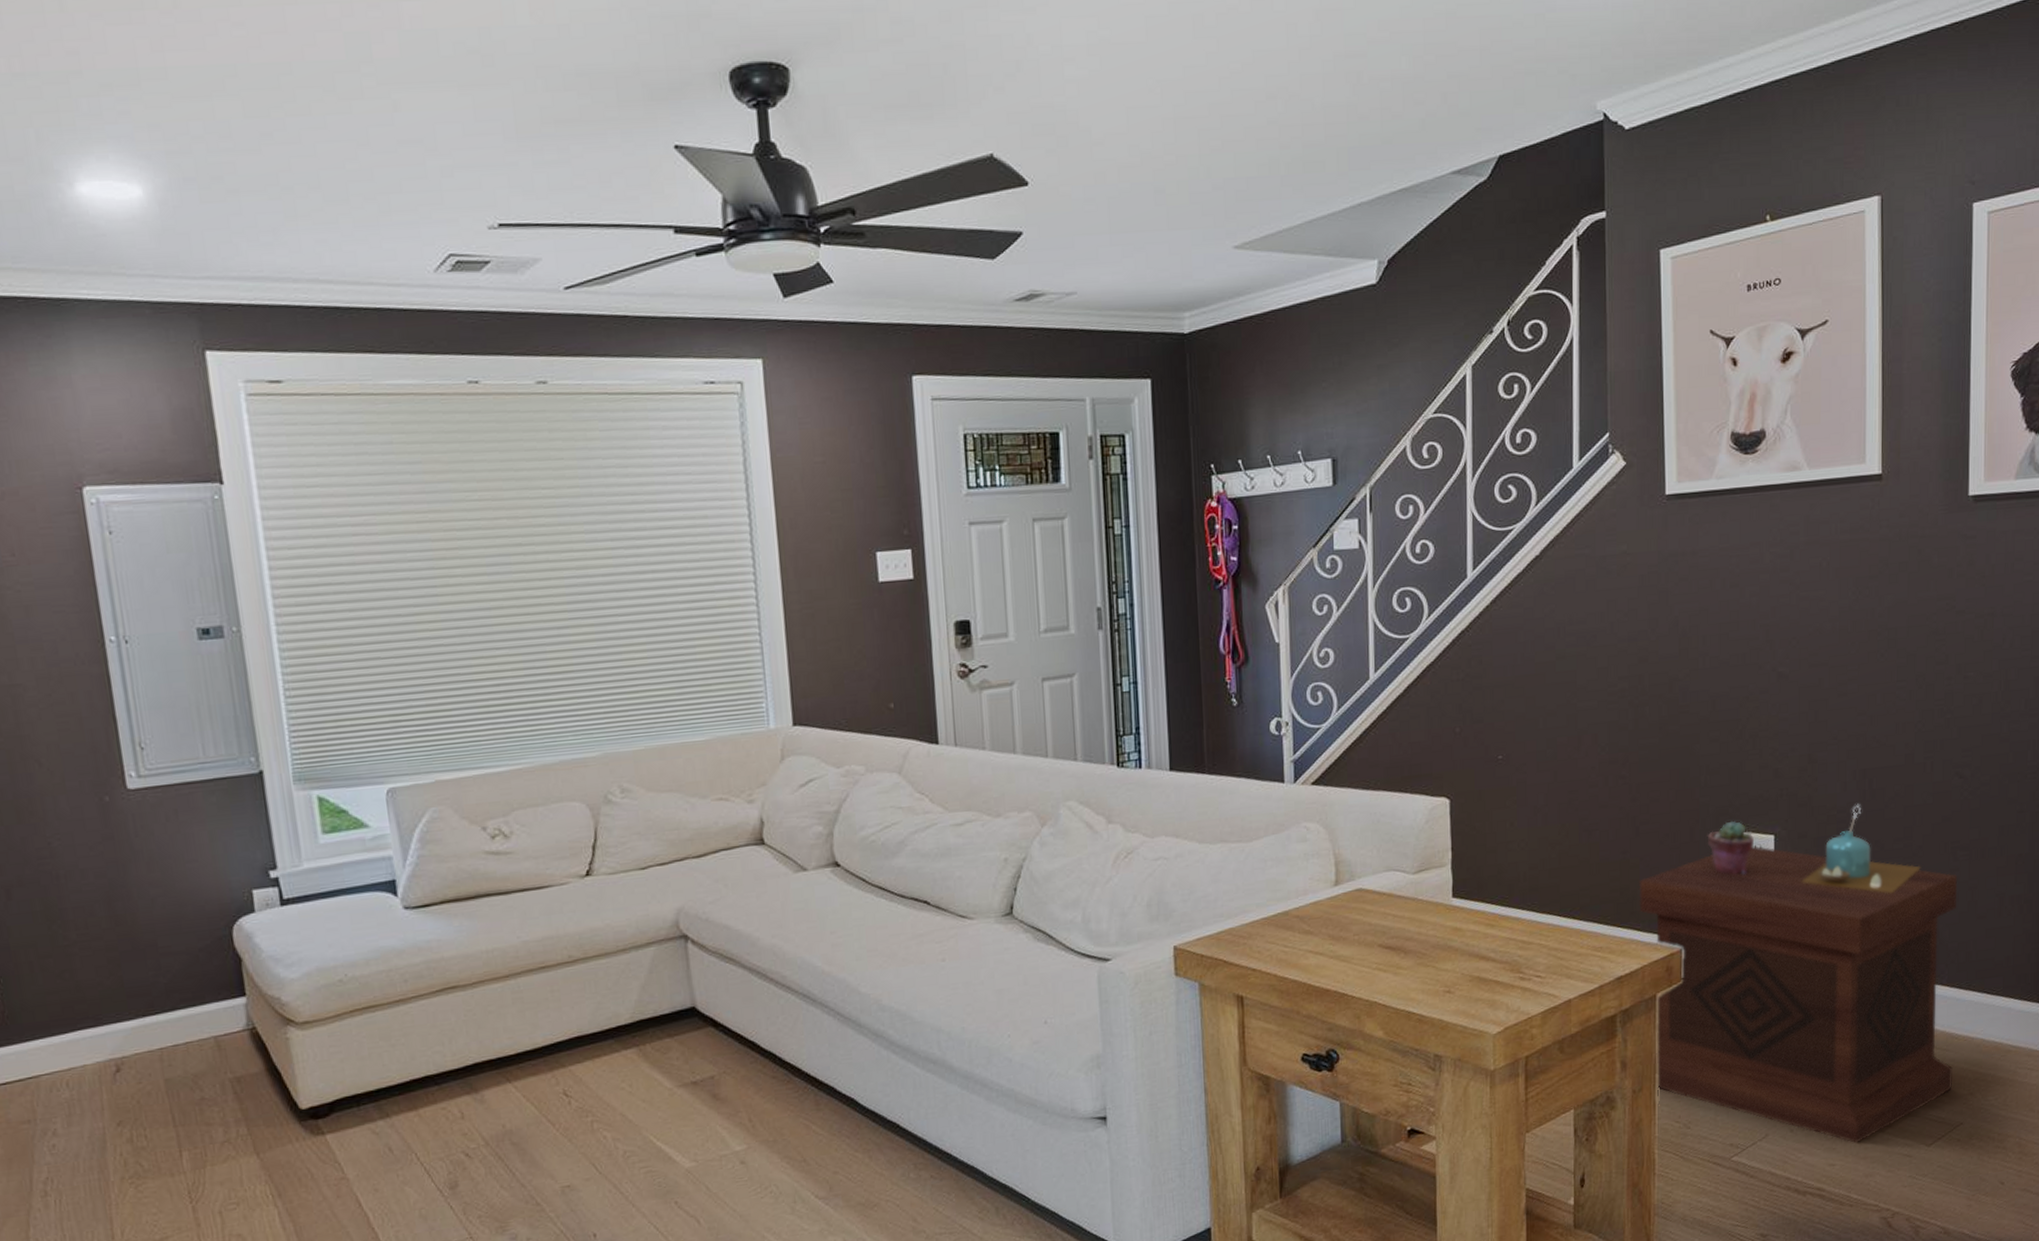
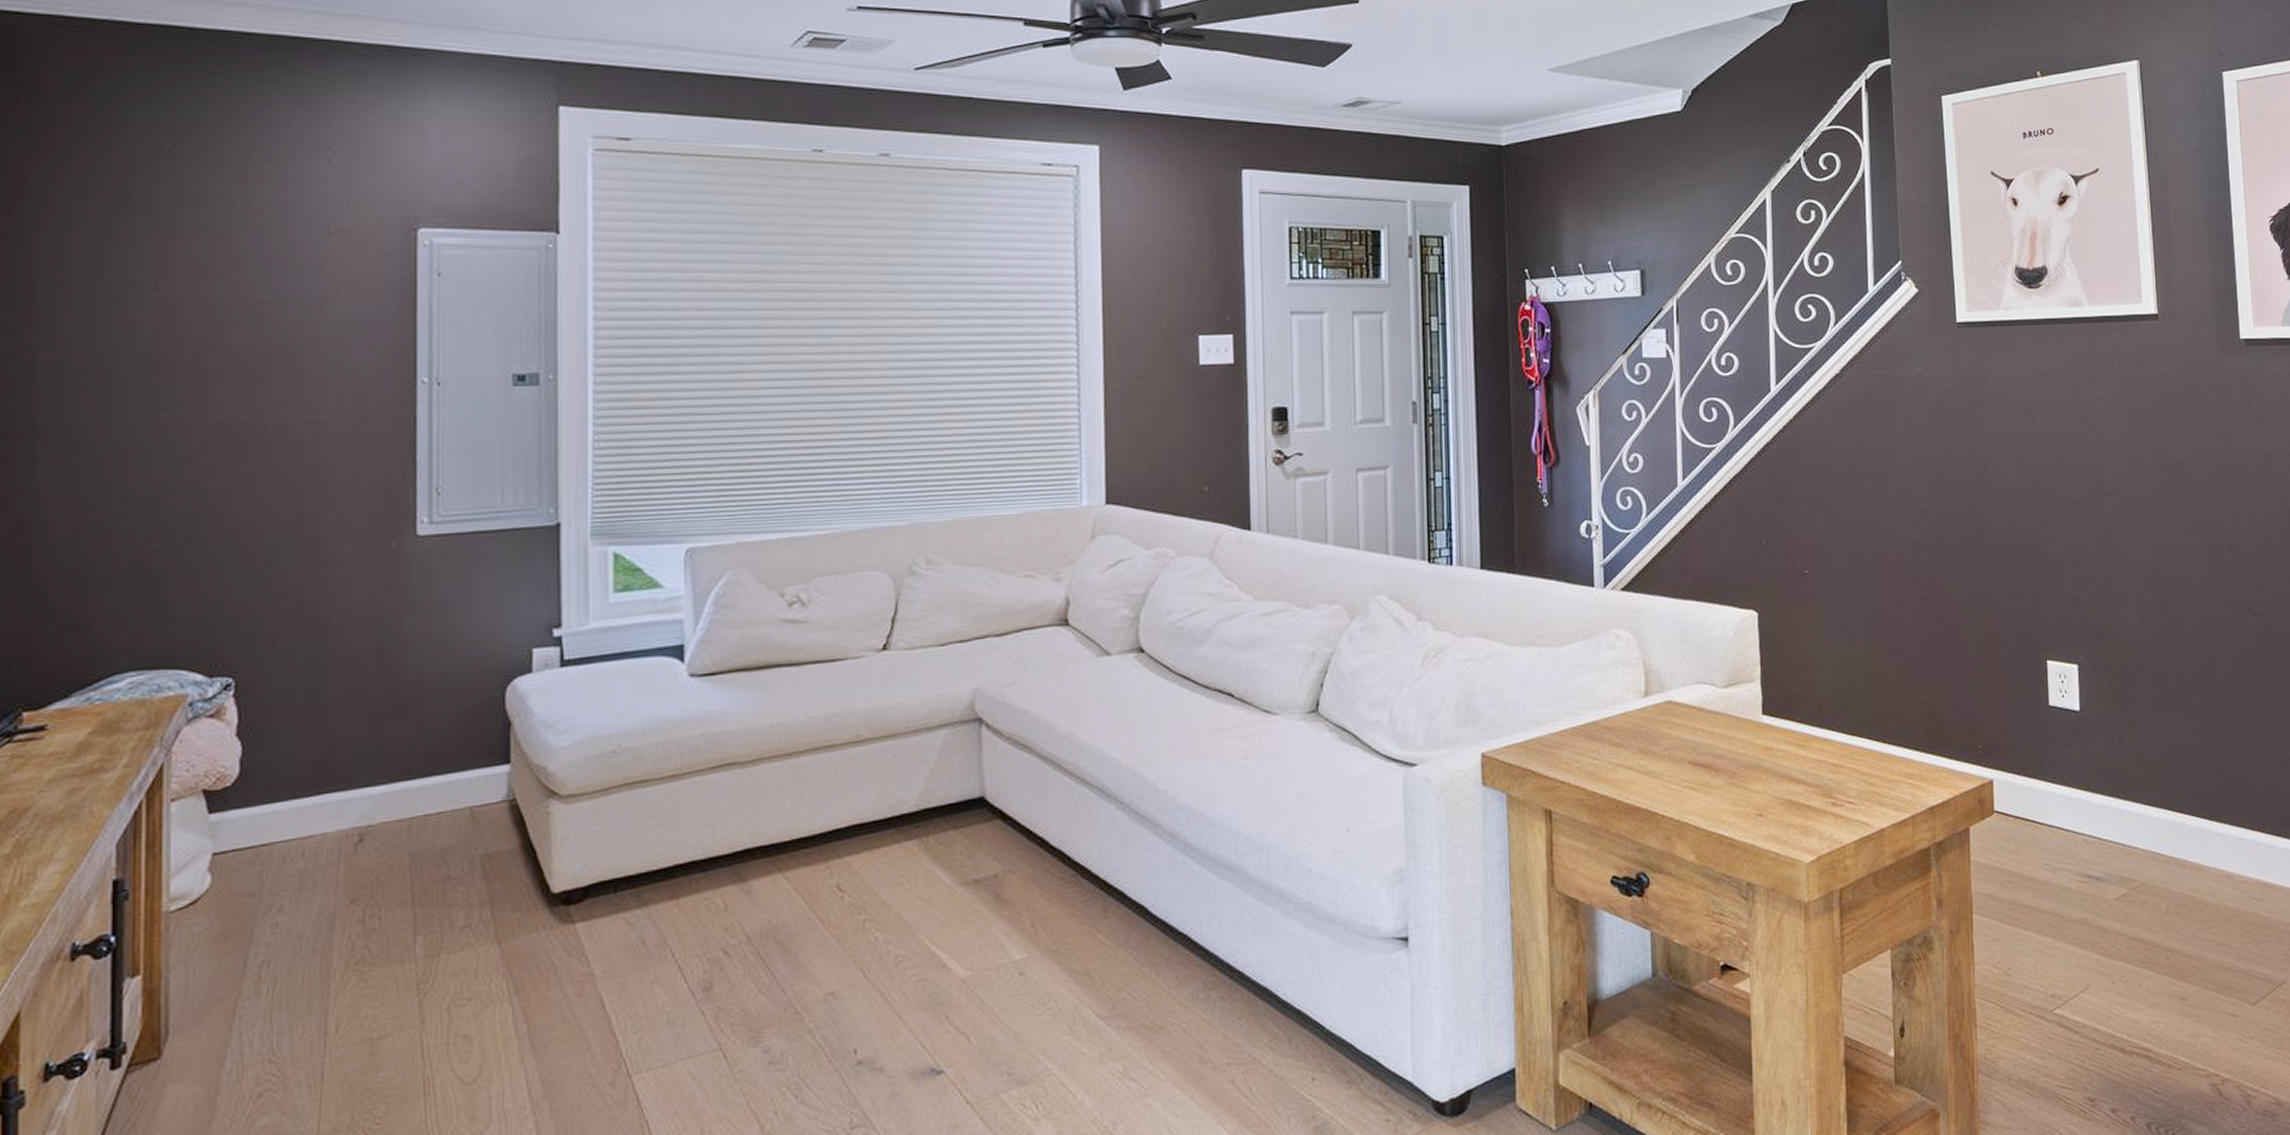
side table: present [1639,846,1958,1144] -> none [1947,675,2272,1000]
potted succulent: present [1707,820,1754,875] -> none [2012,647,2058,705]
candle: present [1801,803,1922,894] -> none [2107,636,2224,731]

